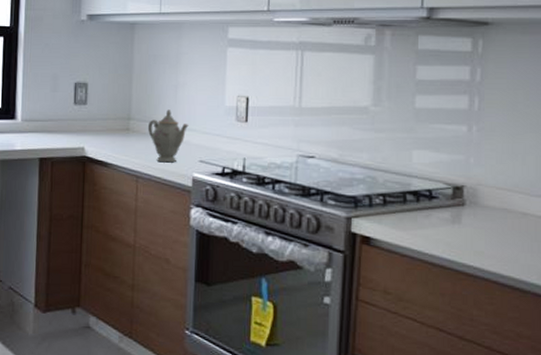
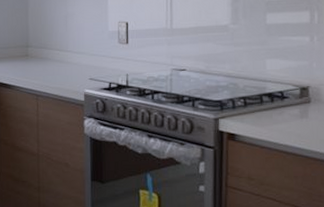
teapot: present [147,110,189,163] -> none [43,37,79,82]

